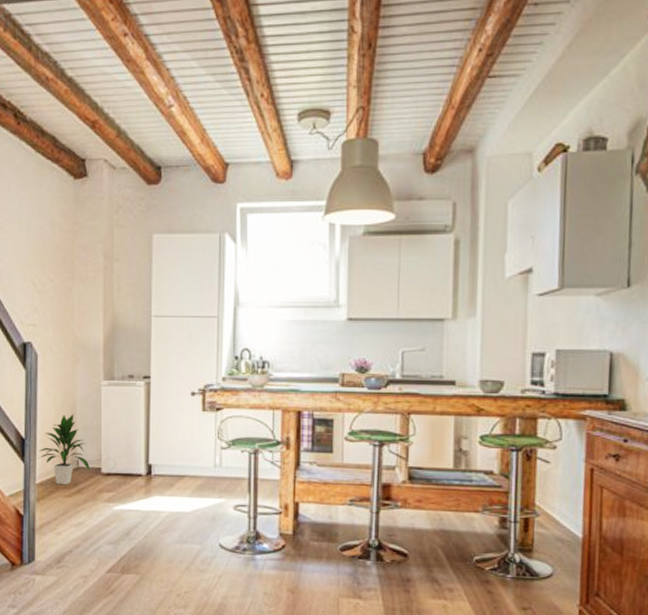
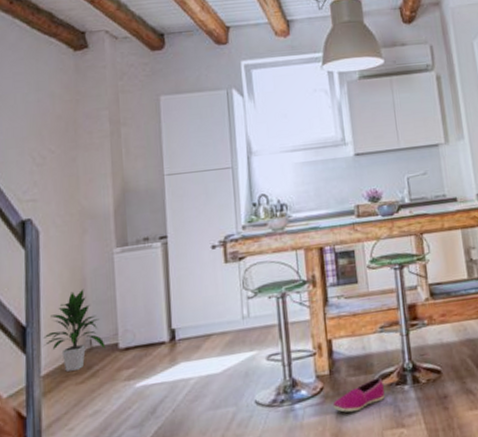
shoe: none [292,547,346,575] -> present [332,377,385,413]

